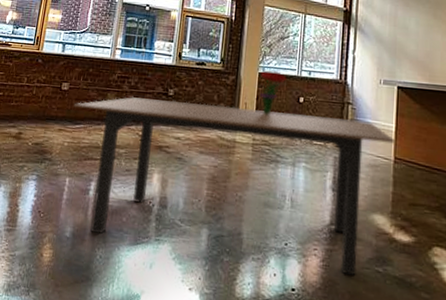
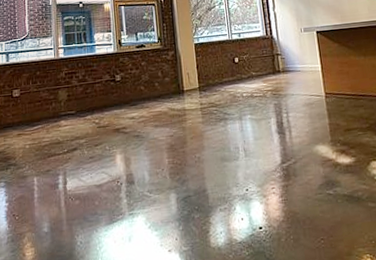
dining table: present [73,96,395,276] -> none [28,67,323,222]
bouquet: present [259,69,287,115] -> none [195,39,220,80]

